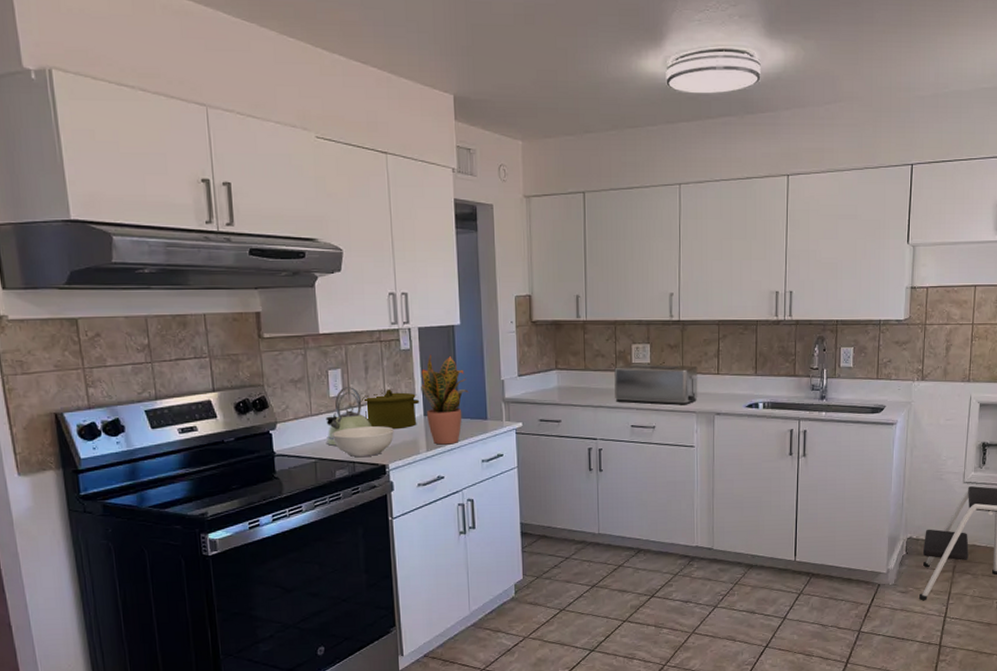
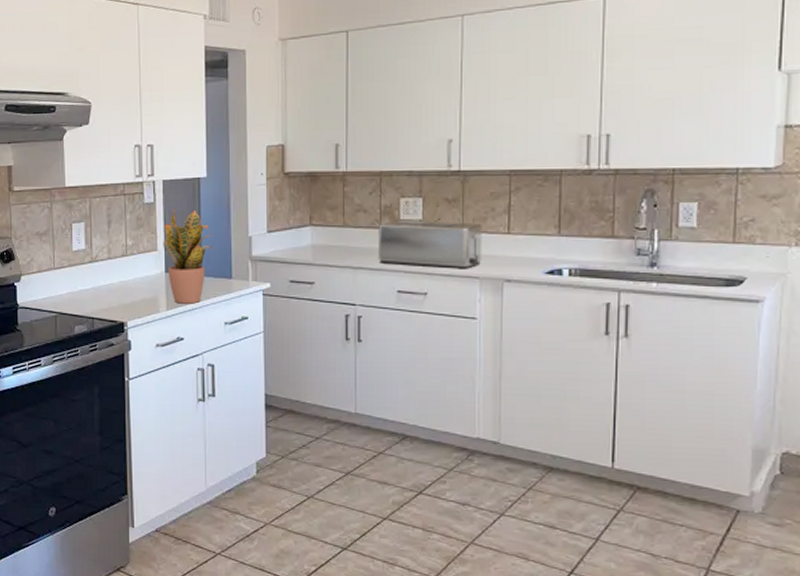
kettle: present [325,387,373,447] -> none [66,241,113,301]
bowl: present [332,426,395,457] -> none [73,282,135,313]
cooking pot: present [361,389,420,430] -> none [102,243,162,286]

